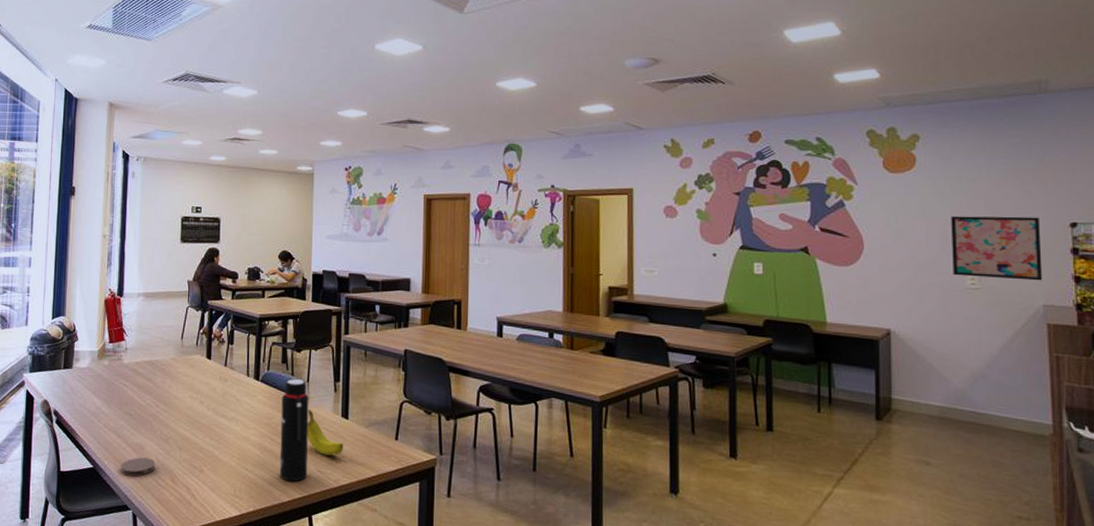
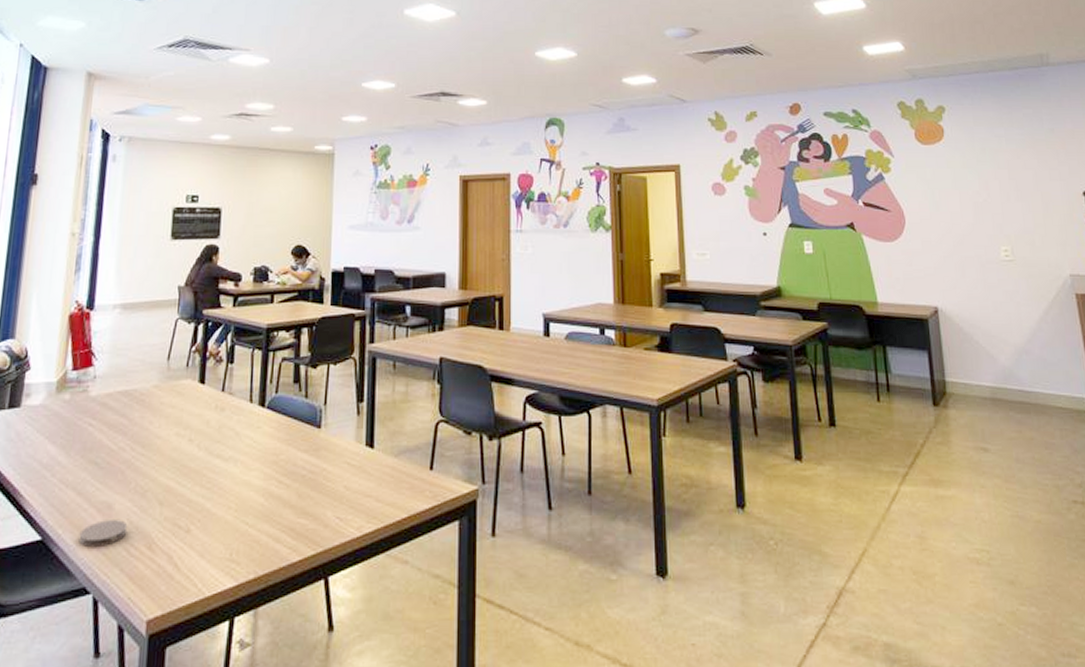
water bottle: present [279,379,309,482] -> none [288,402,327,535]
fruit: present [307,409,344,456] -> none [323,439,369,496]
wall art: present [950,215,1043,281] -> none [980,186,1067,250]

